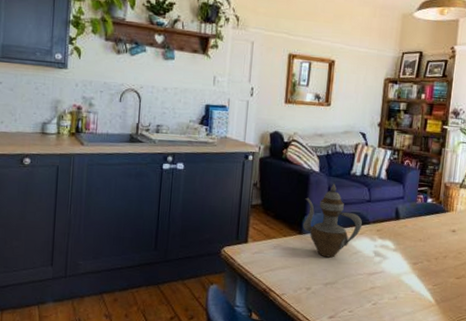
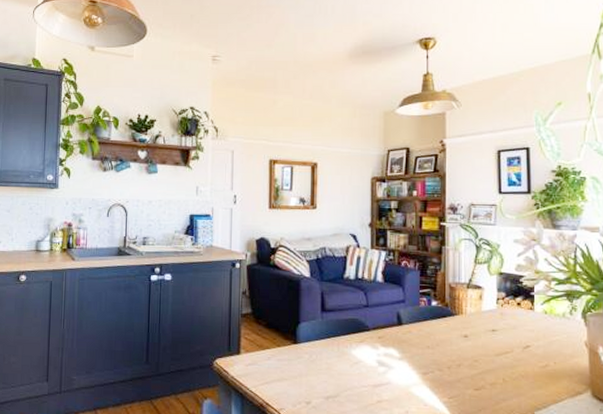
teapot: present [302,183,362,258] -> none [297,288,361,369]

